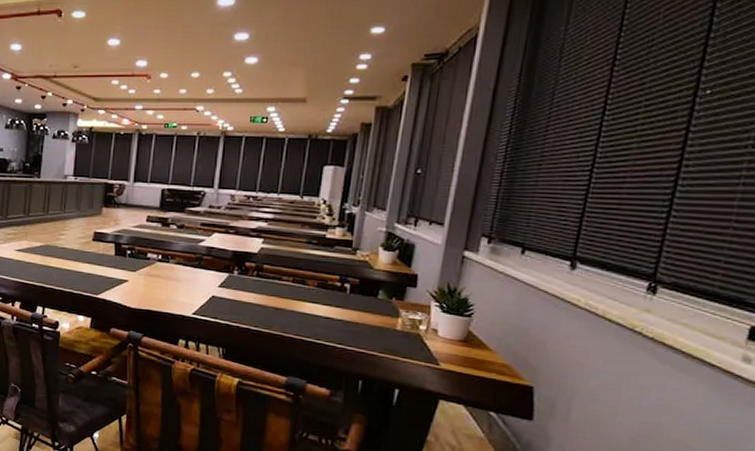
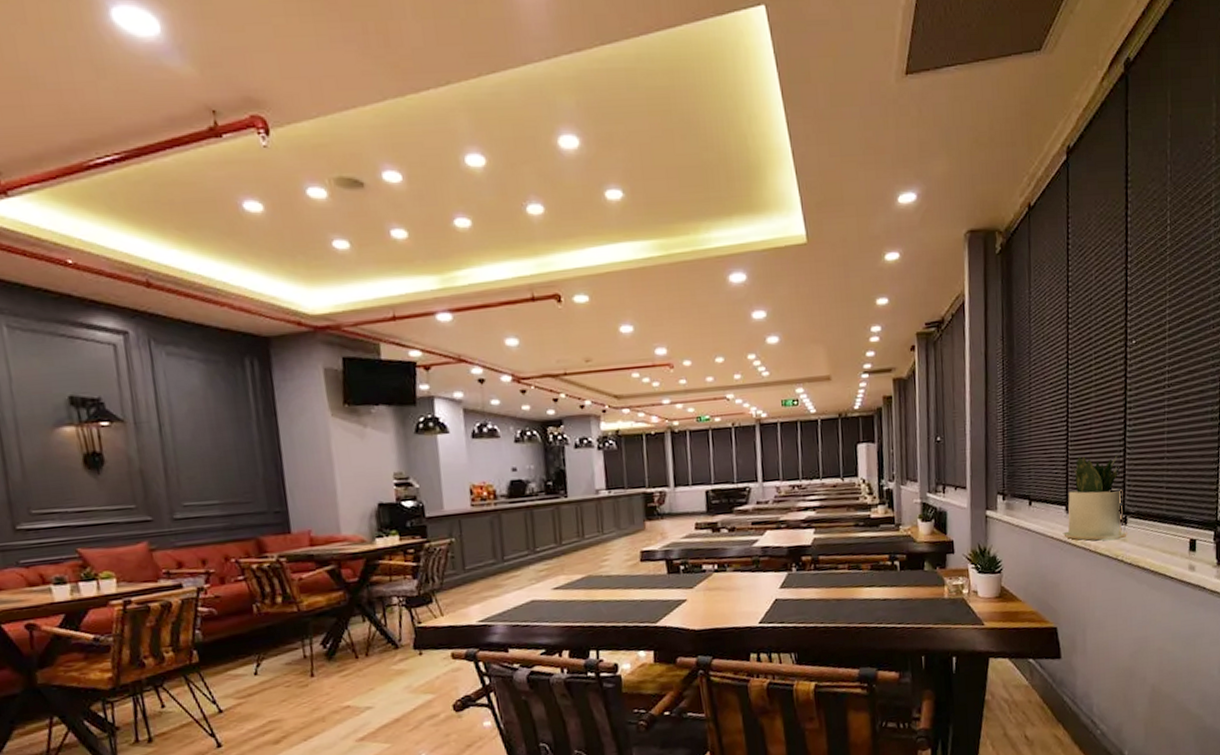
planter: none [560,211,657,309] -> present [1062,455,1128,541]

